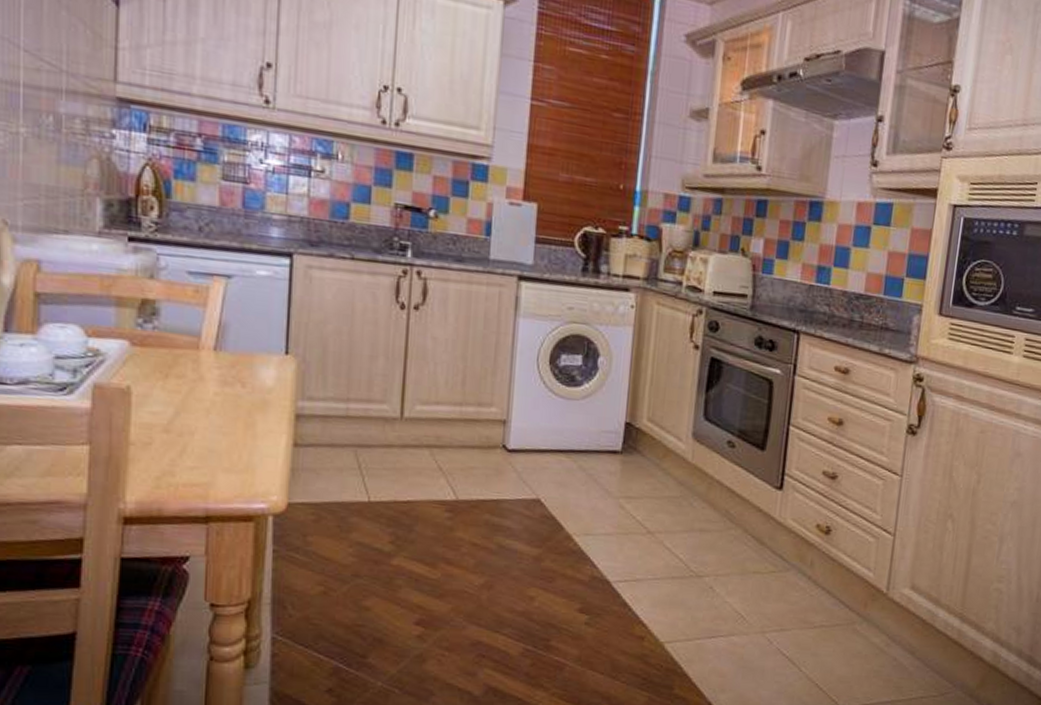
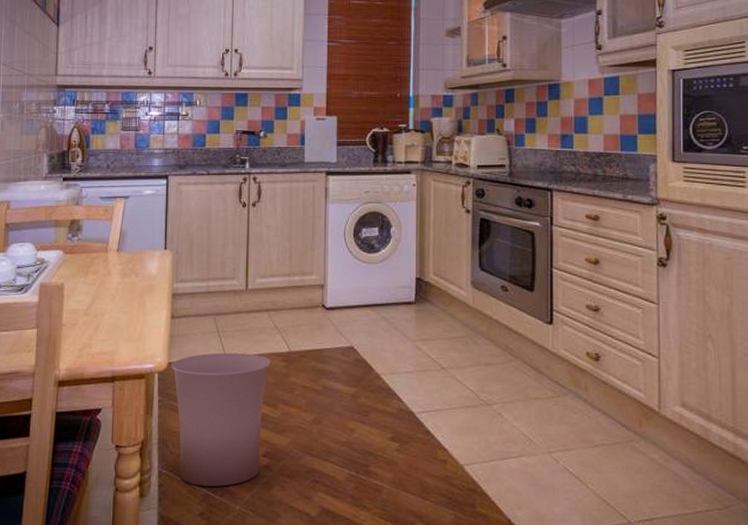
waste bin: none [293,494,431,659] -> present [172,353,271,487]

